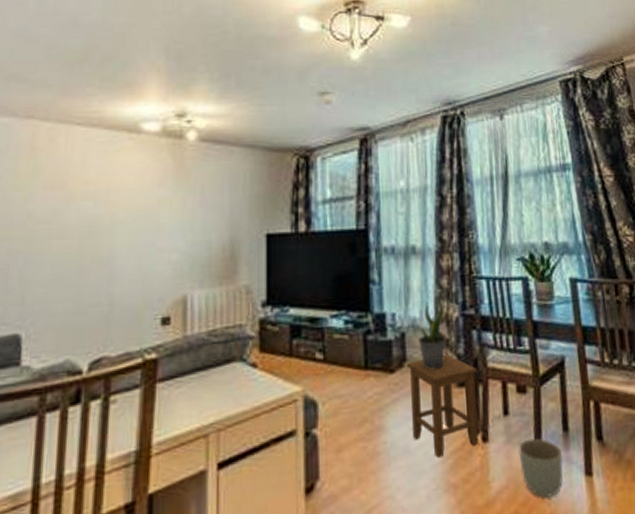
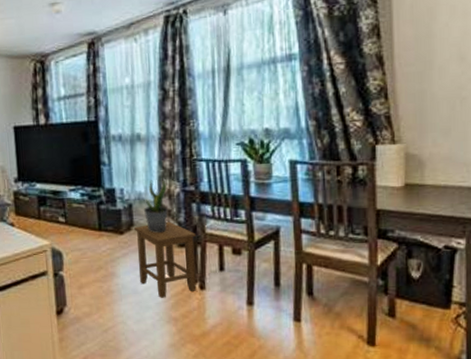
planter: present [518,438,563,498] -> none [232,289,273,334]

